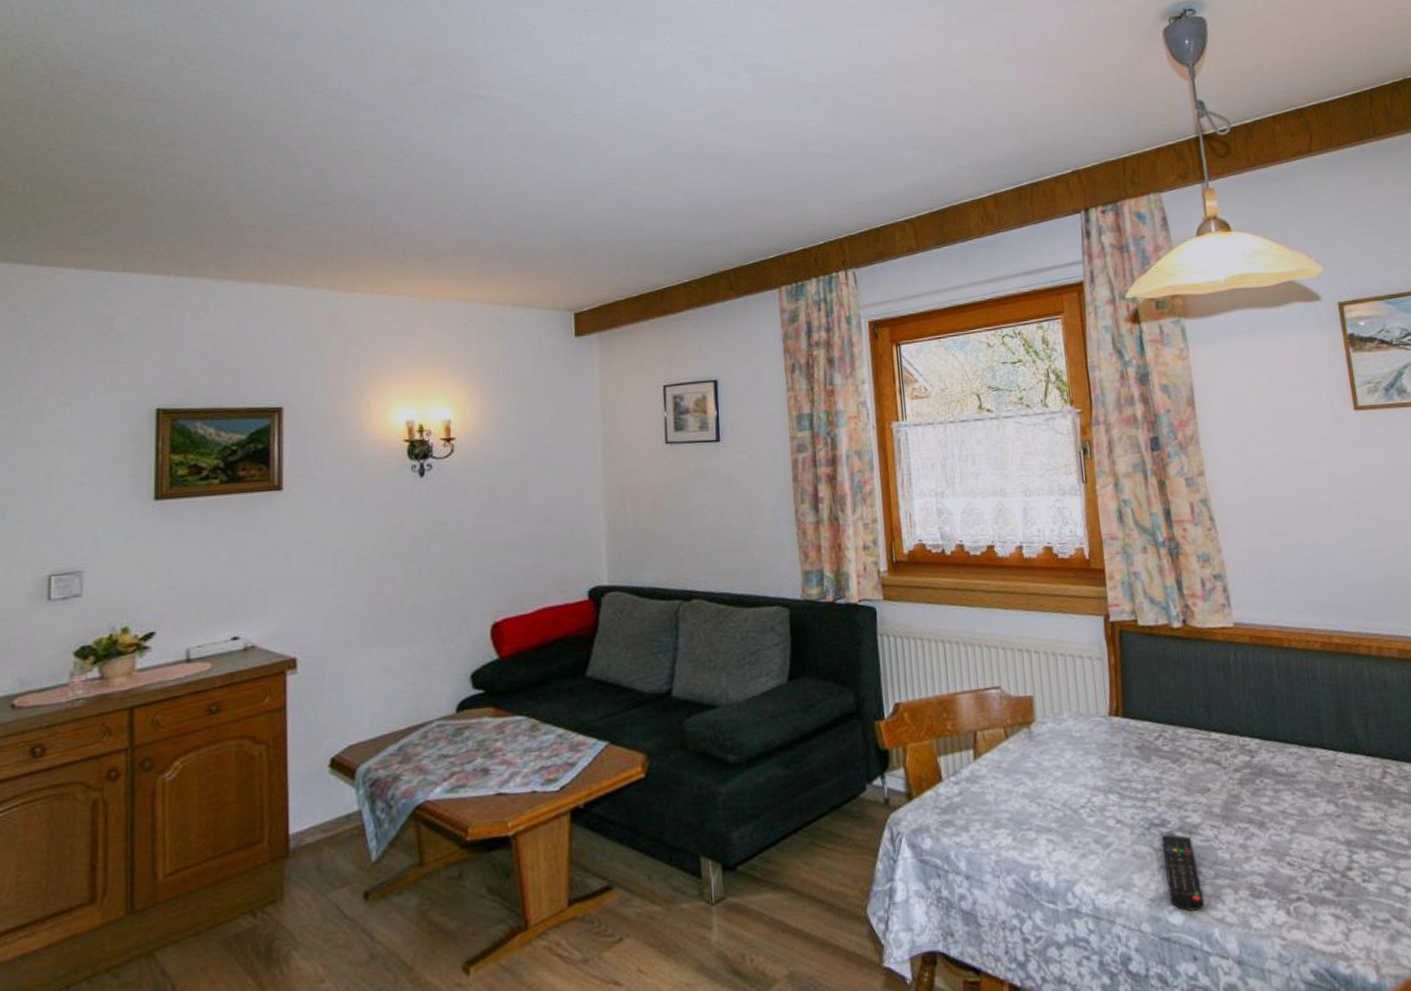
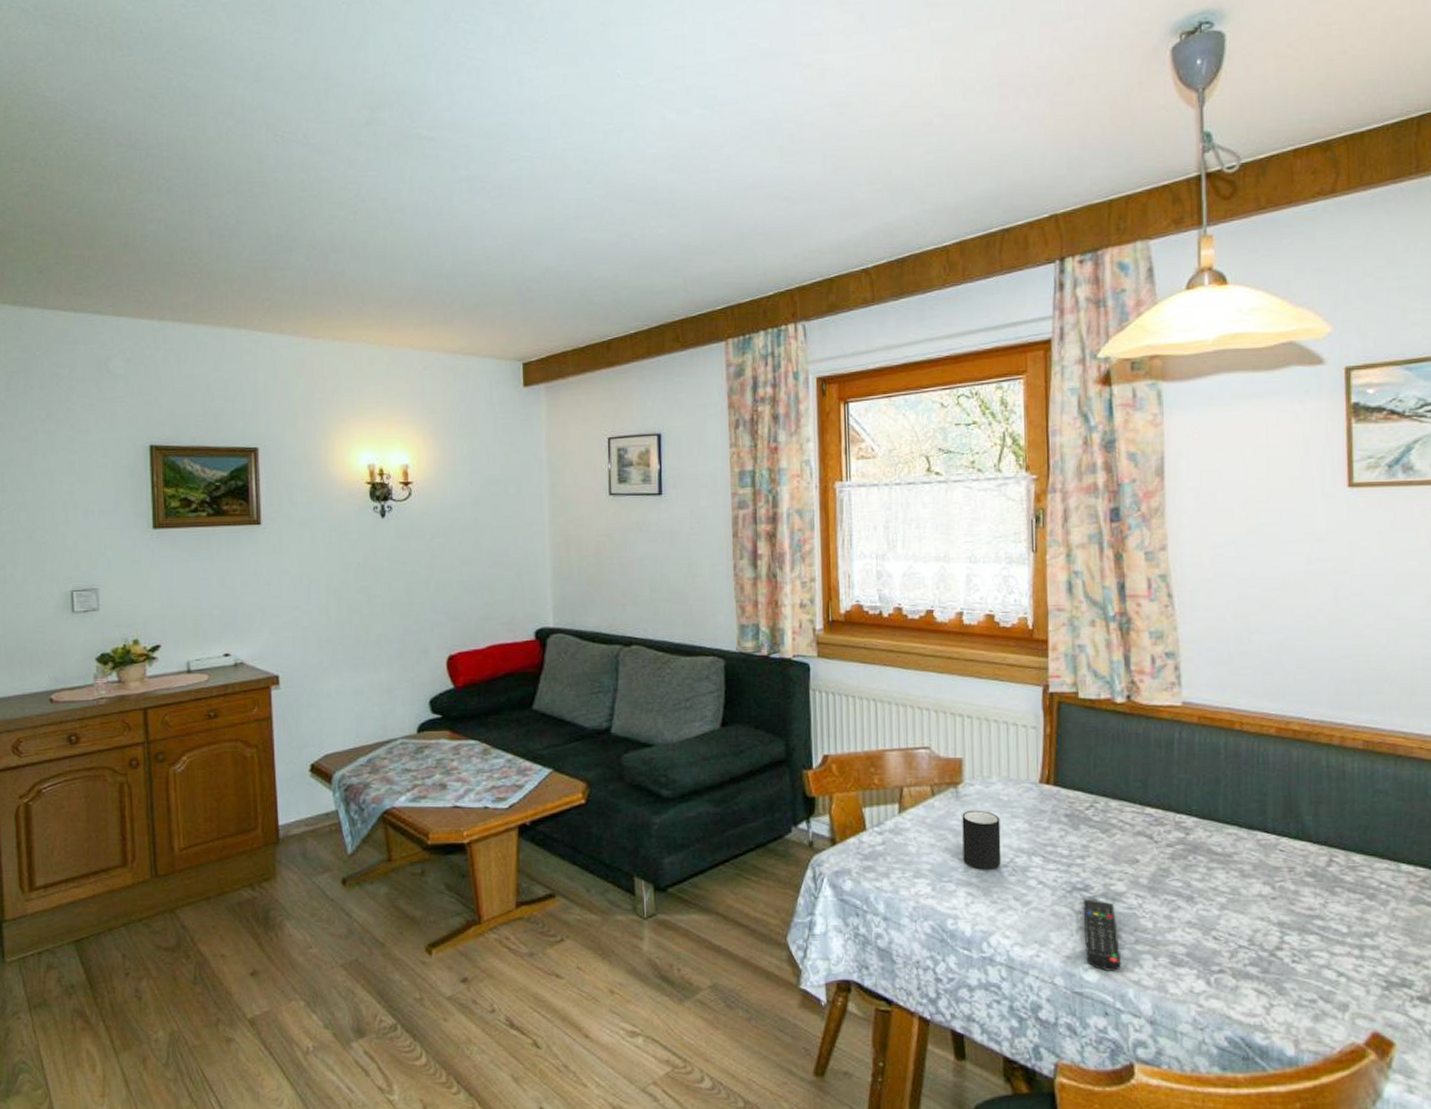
mug: none [1036,749,1079,814] -> present [962,810,1002,870]

